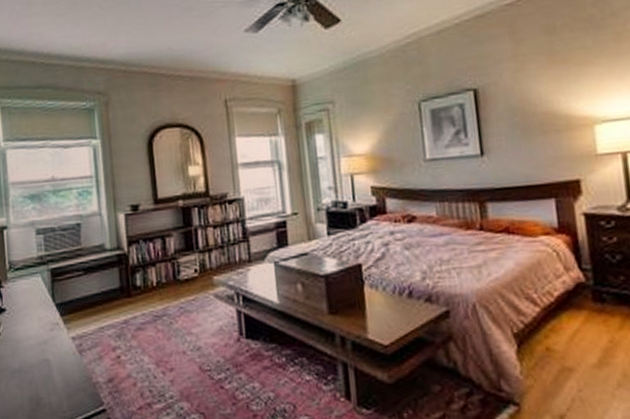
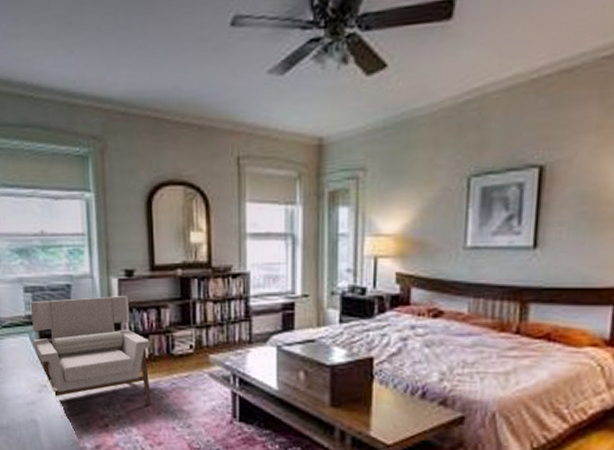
armchair: none [43,228,161,333] -> present [31,295,151,405]

